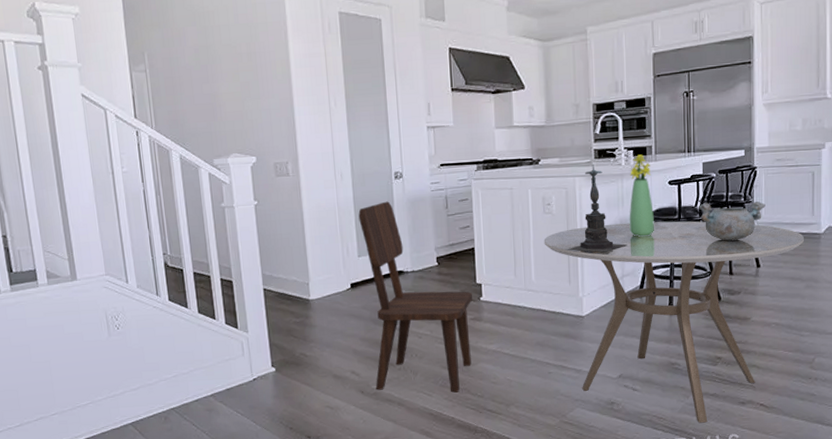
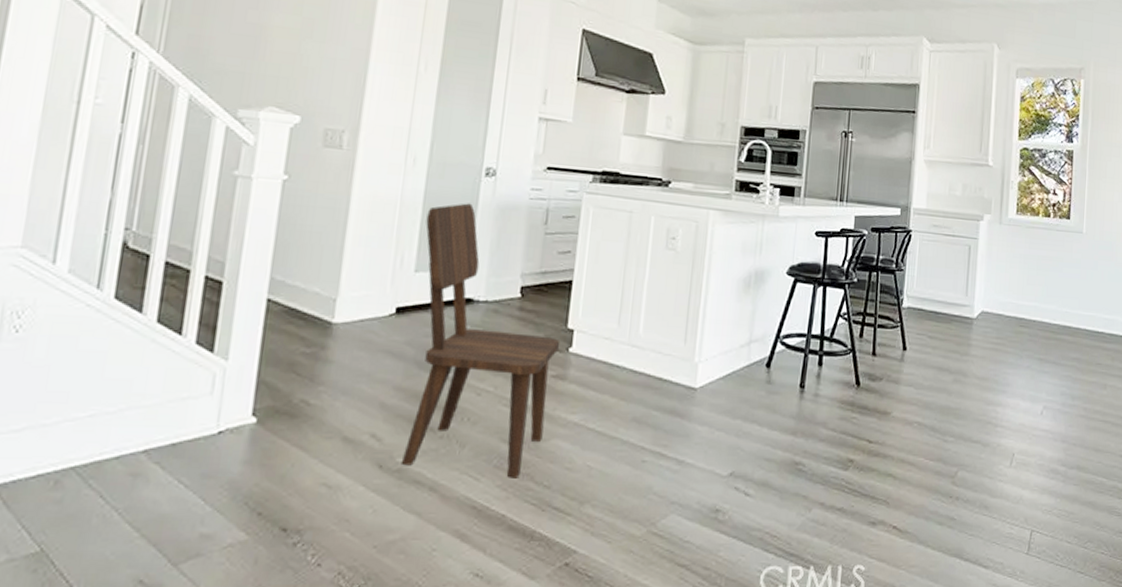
dining table: present [544,221,804,423] -> none [660,272,955,547]
candle holder: present [568,164,627,253] -> none [688,198,760,309]
bouquet: present [629,154,654,237] -> none [764,194,797,295]
decorative bowl: present [699,201,765,241] -> none [846,264,918,314]

